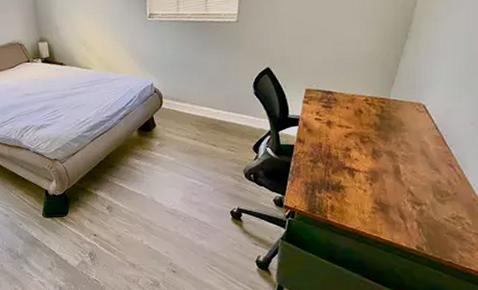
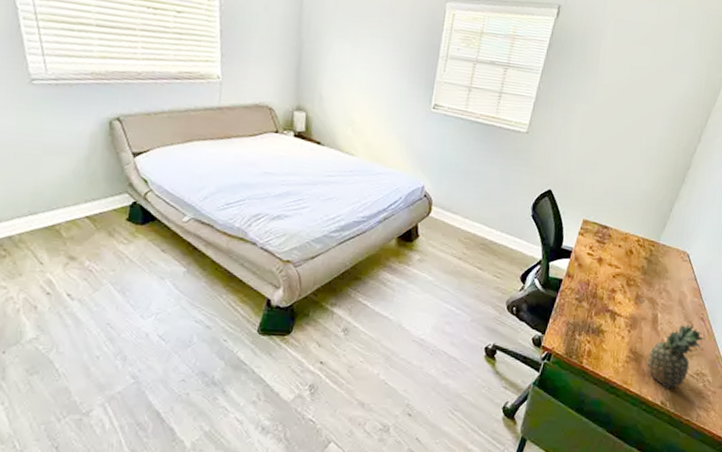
fruit: none [394,170,458,234] -> present [646,323,706,388]

